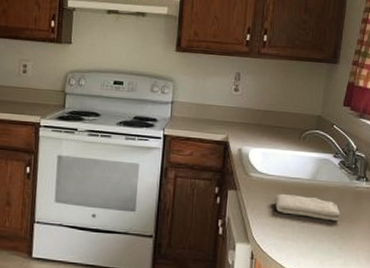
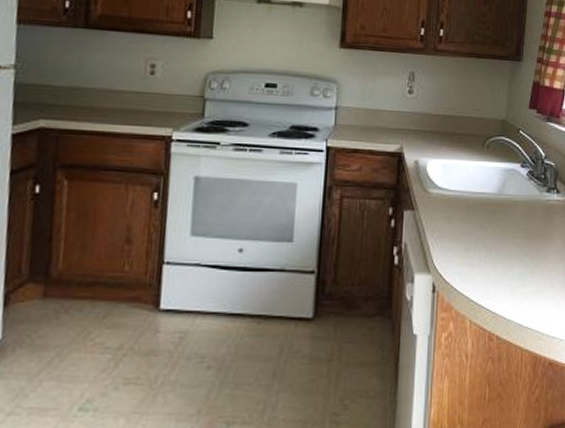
washcloth: present [274,194,341,222] -> none [457,212,531,241]

